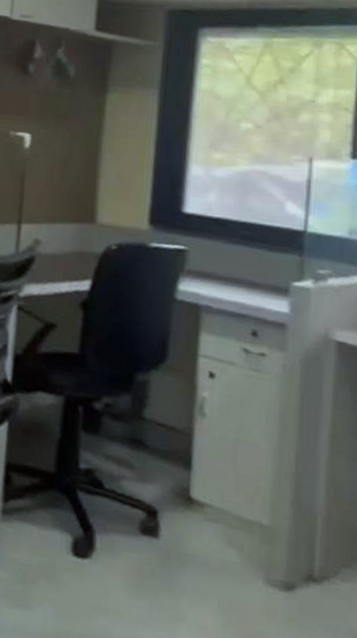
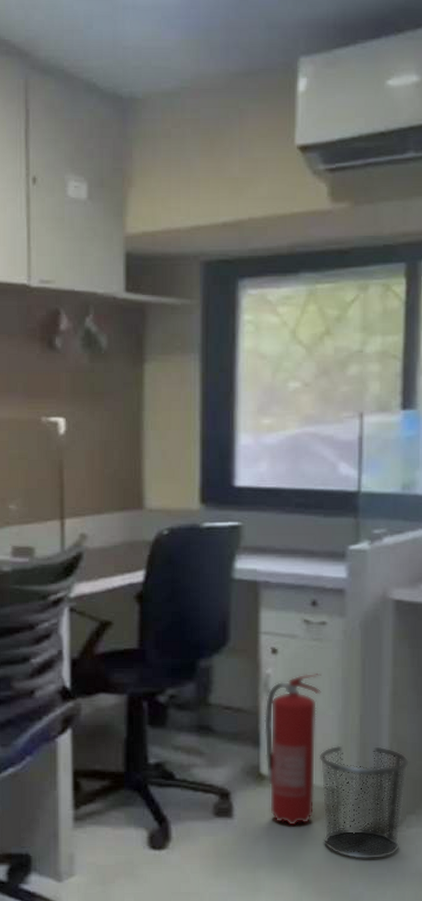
fire extinguisher: none [195,402,258,558] -> present [264,672,321,826]
waste bin: none [250,480,347,611] -> present [319,745,409,860]

